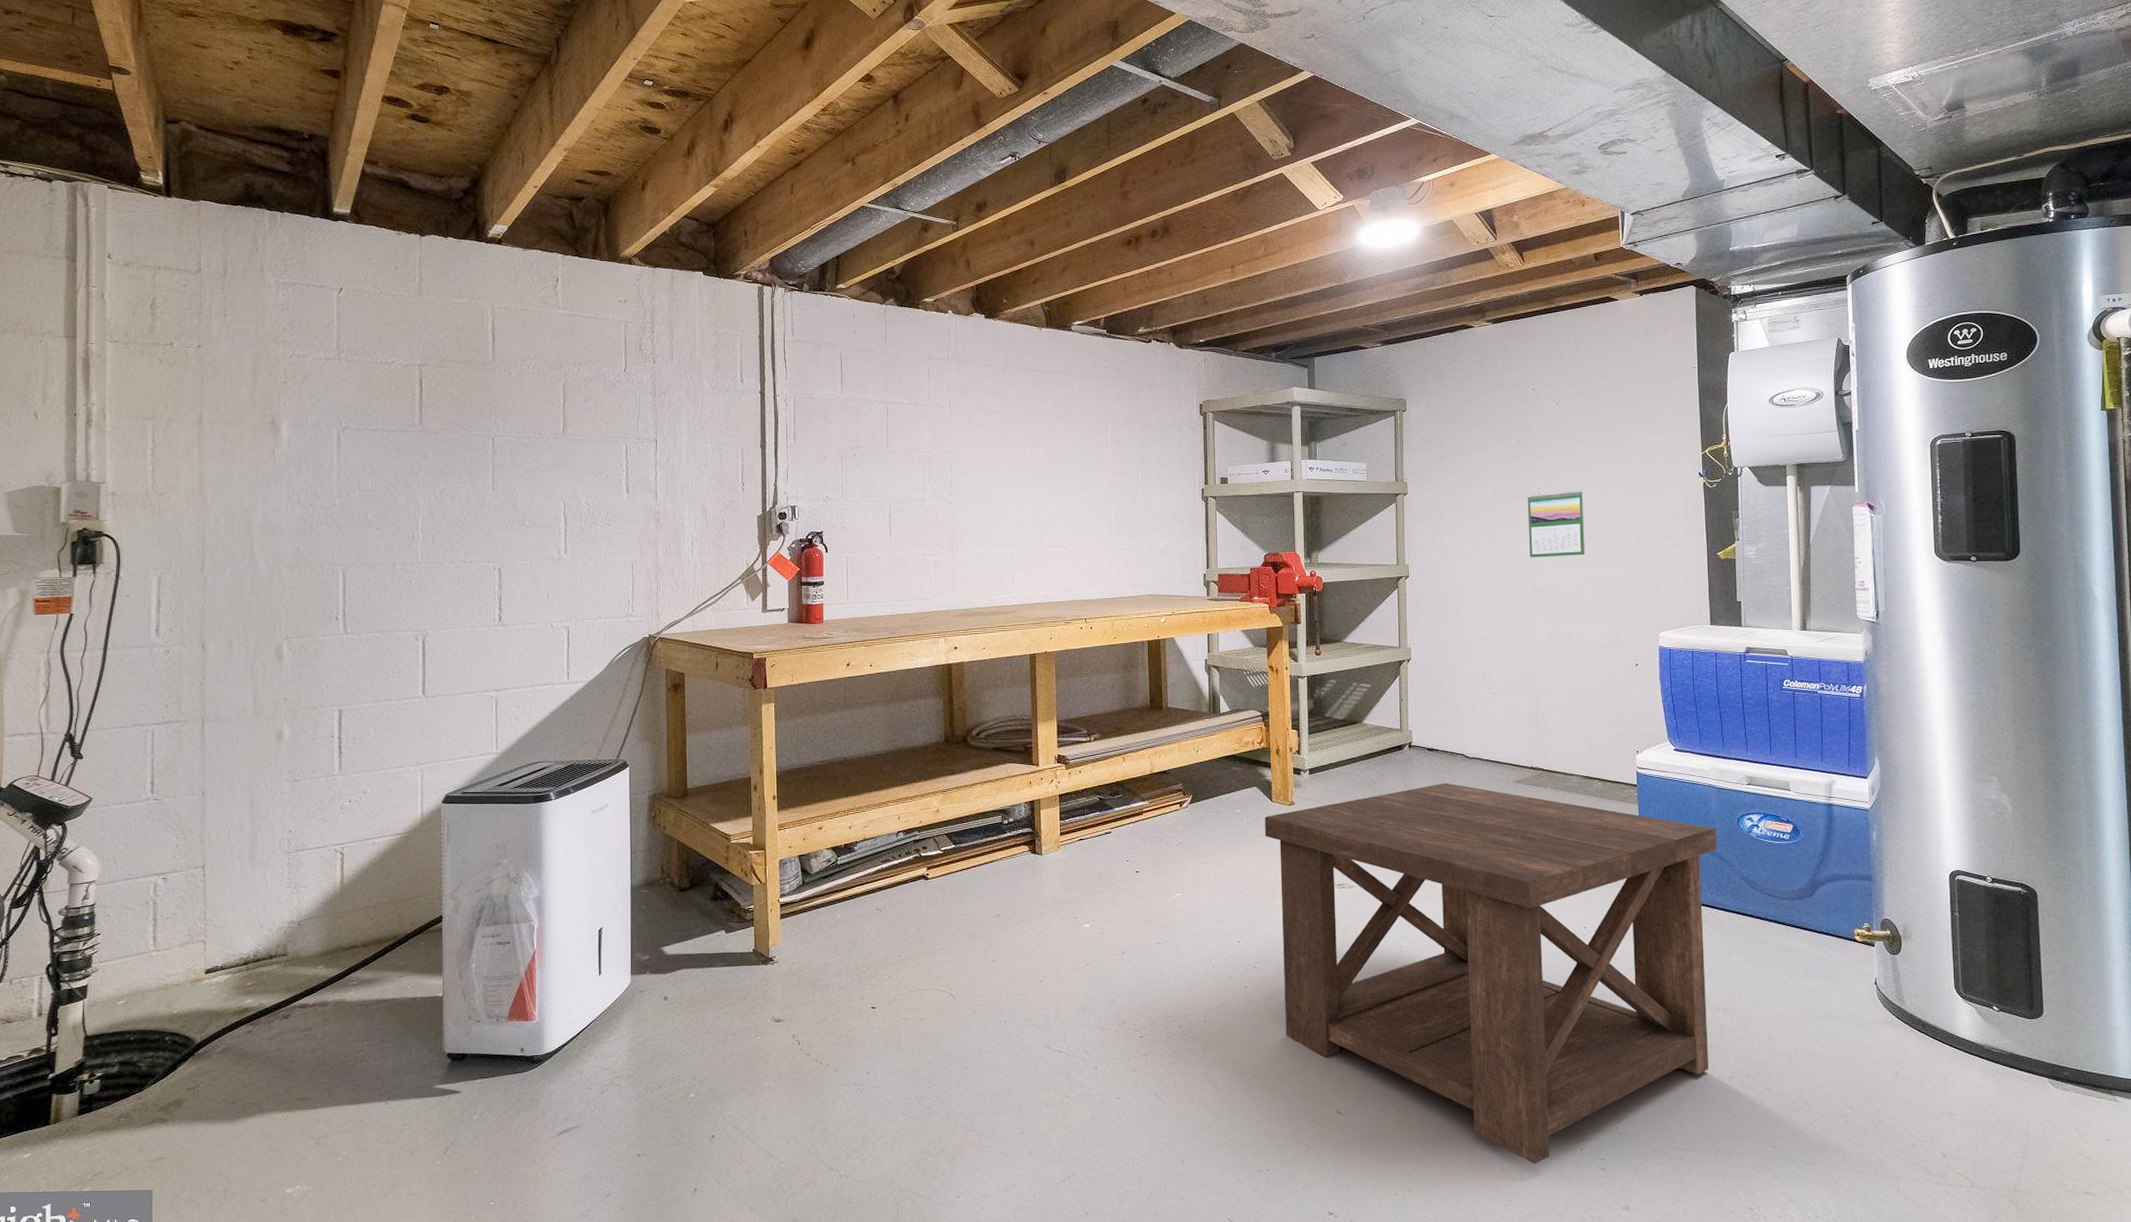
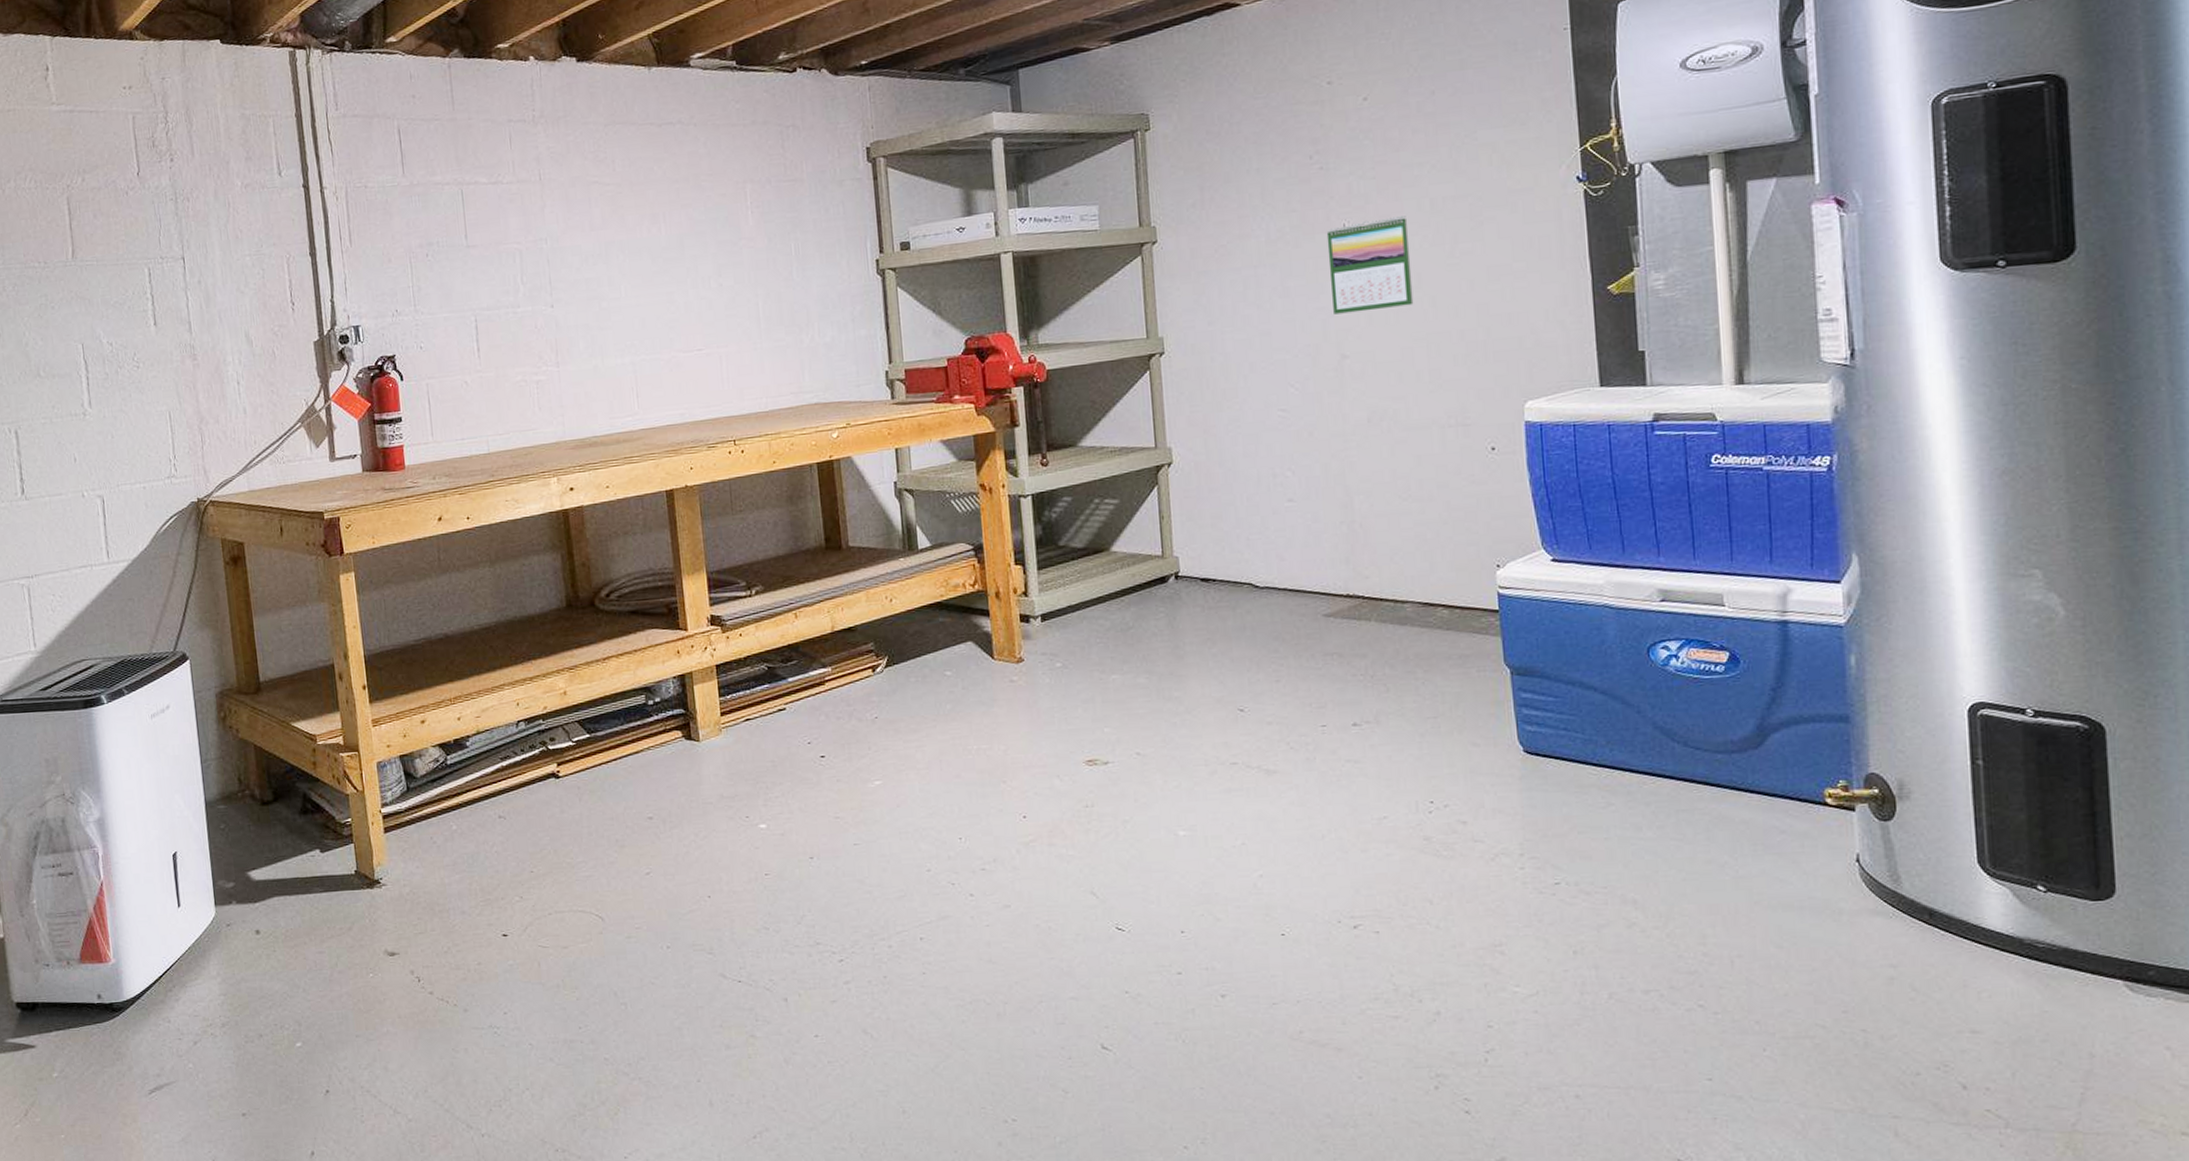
side table: present [1264,782,1718,1164] -> none [984,621,1619,1108]

